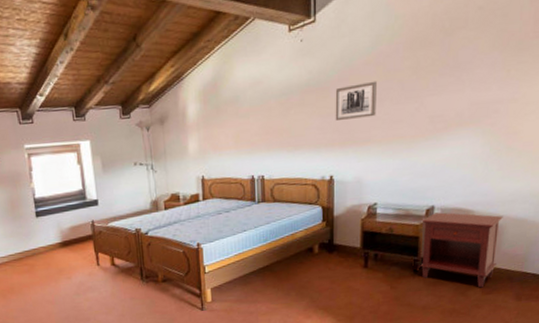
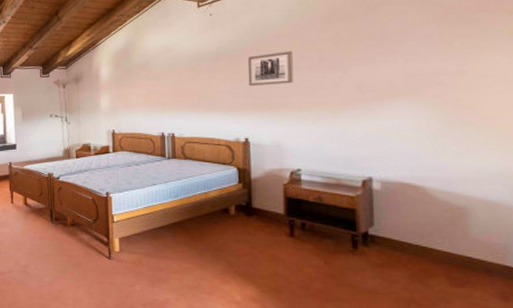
nightstand: present [420,212,503,288] -> none [357,185,467,278]

